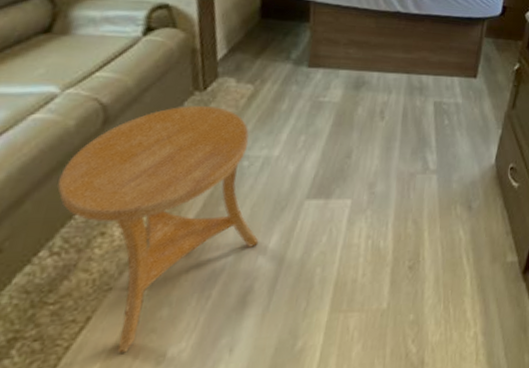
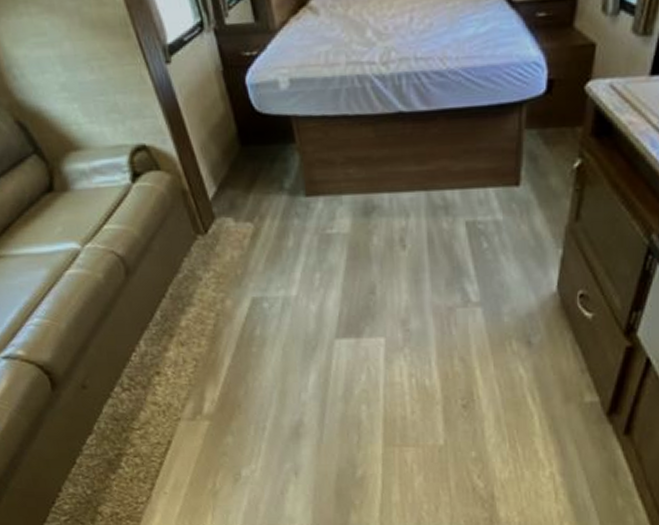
side table: present [57,105,259,353] -> none [107,248,298,470]

